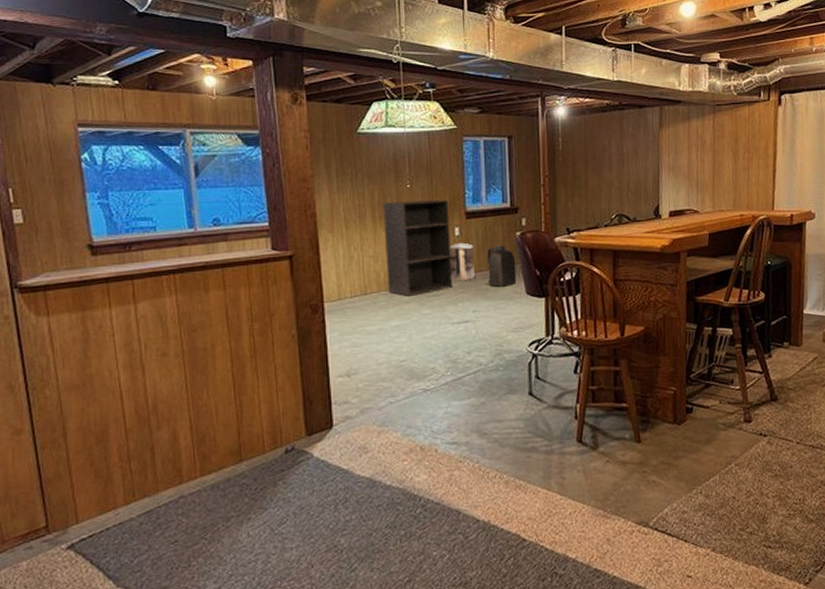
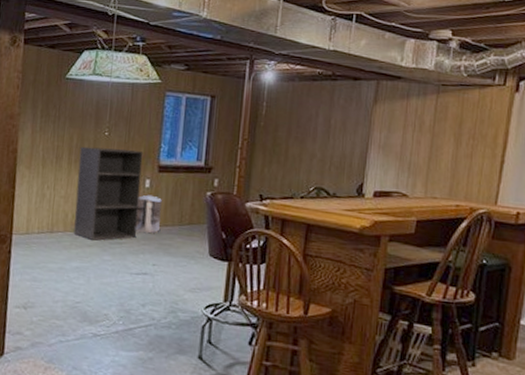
backpack: present [486,245,517,288] -> none [169,202,203,246]

